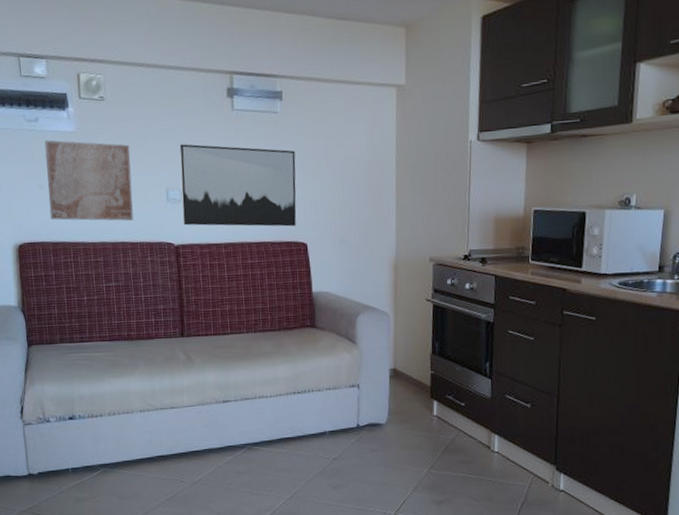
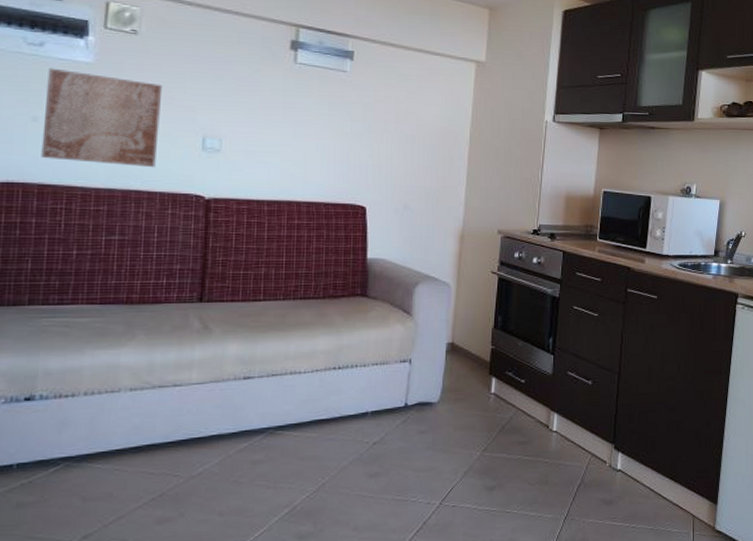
wall art: present [179,144,297,227] -> none [219,91,362,188]

